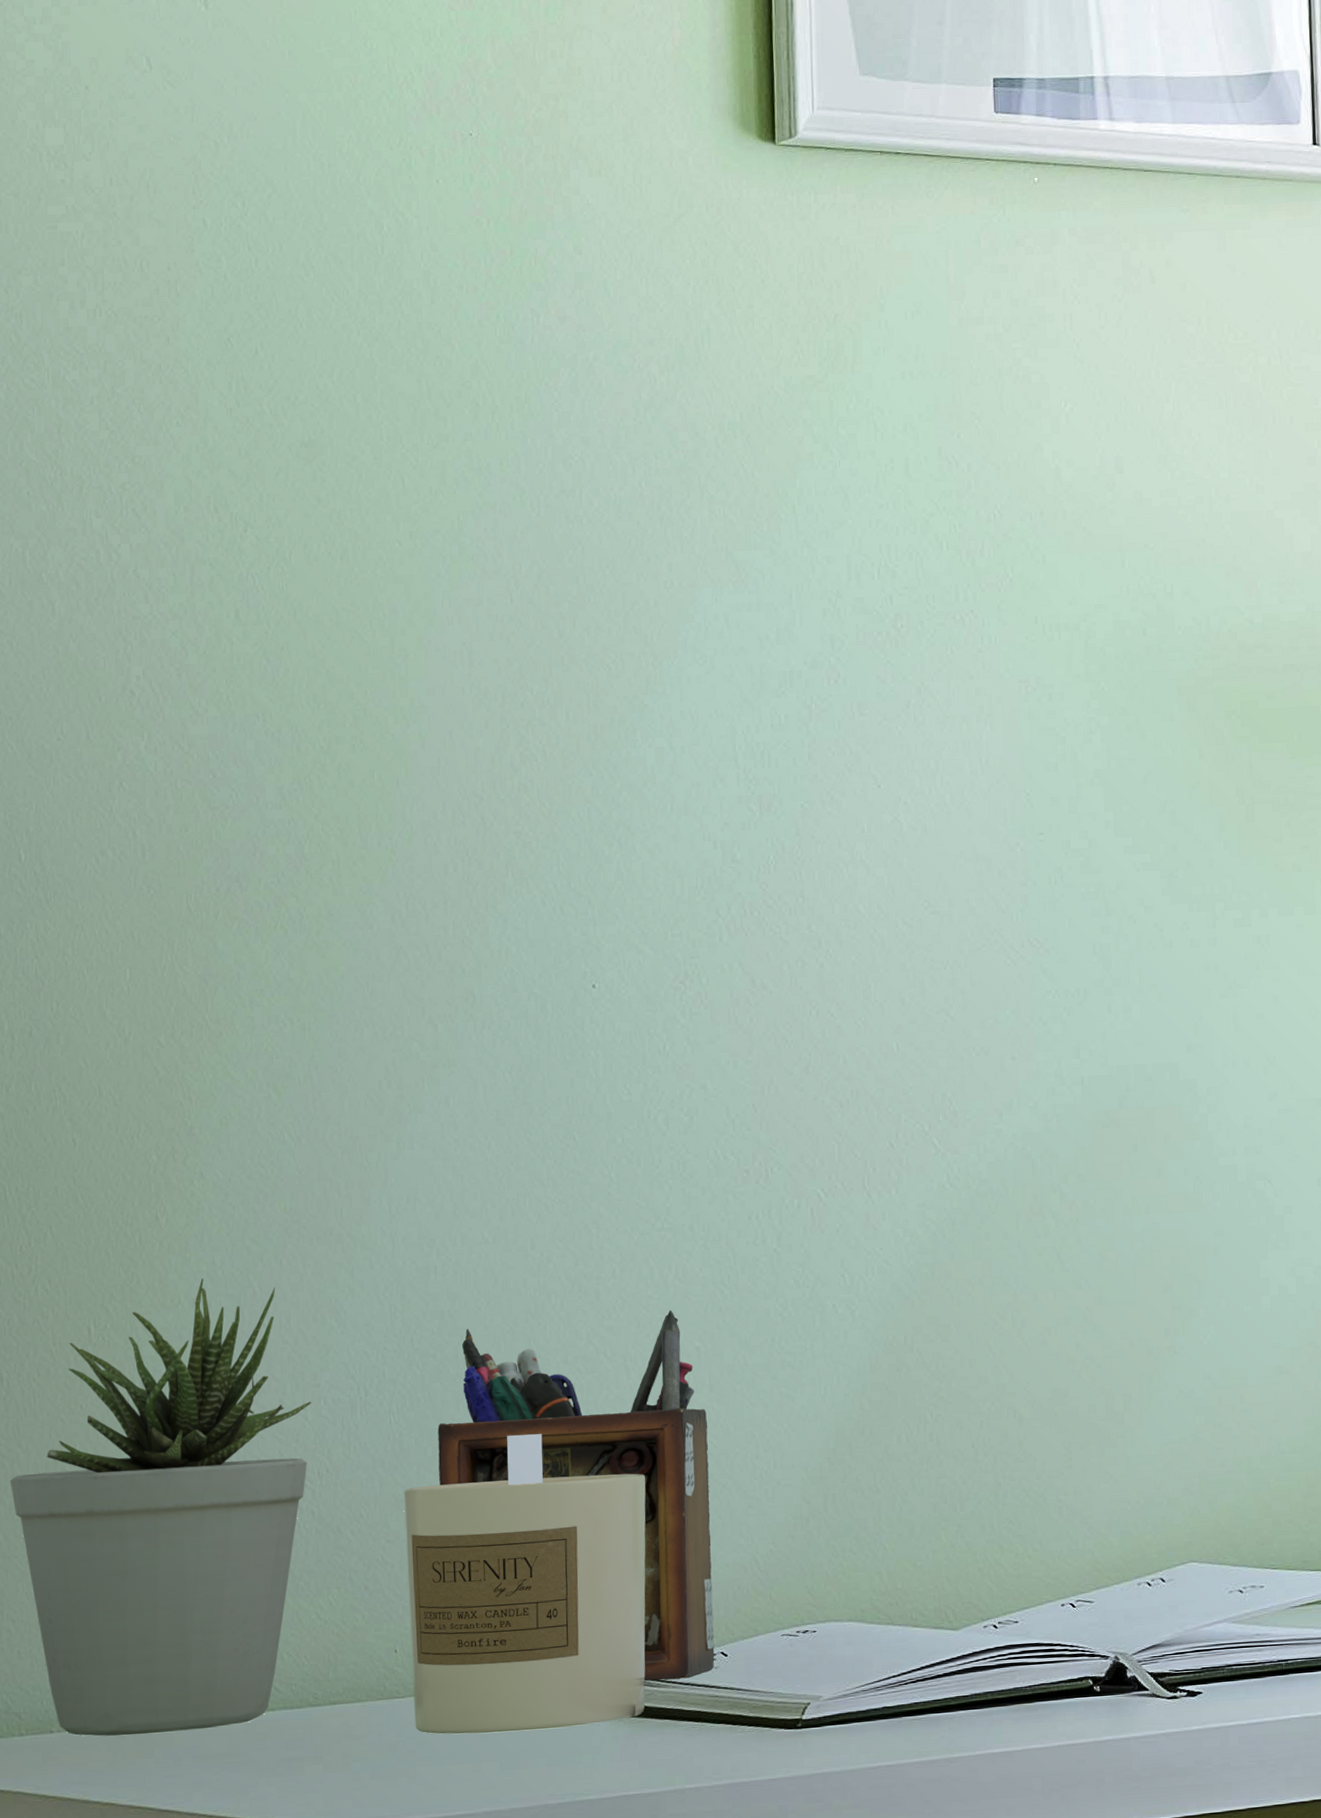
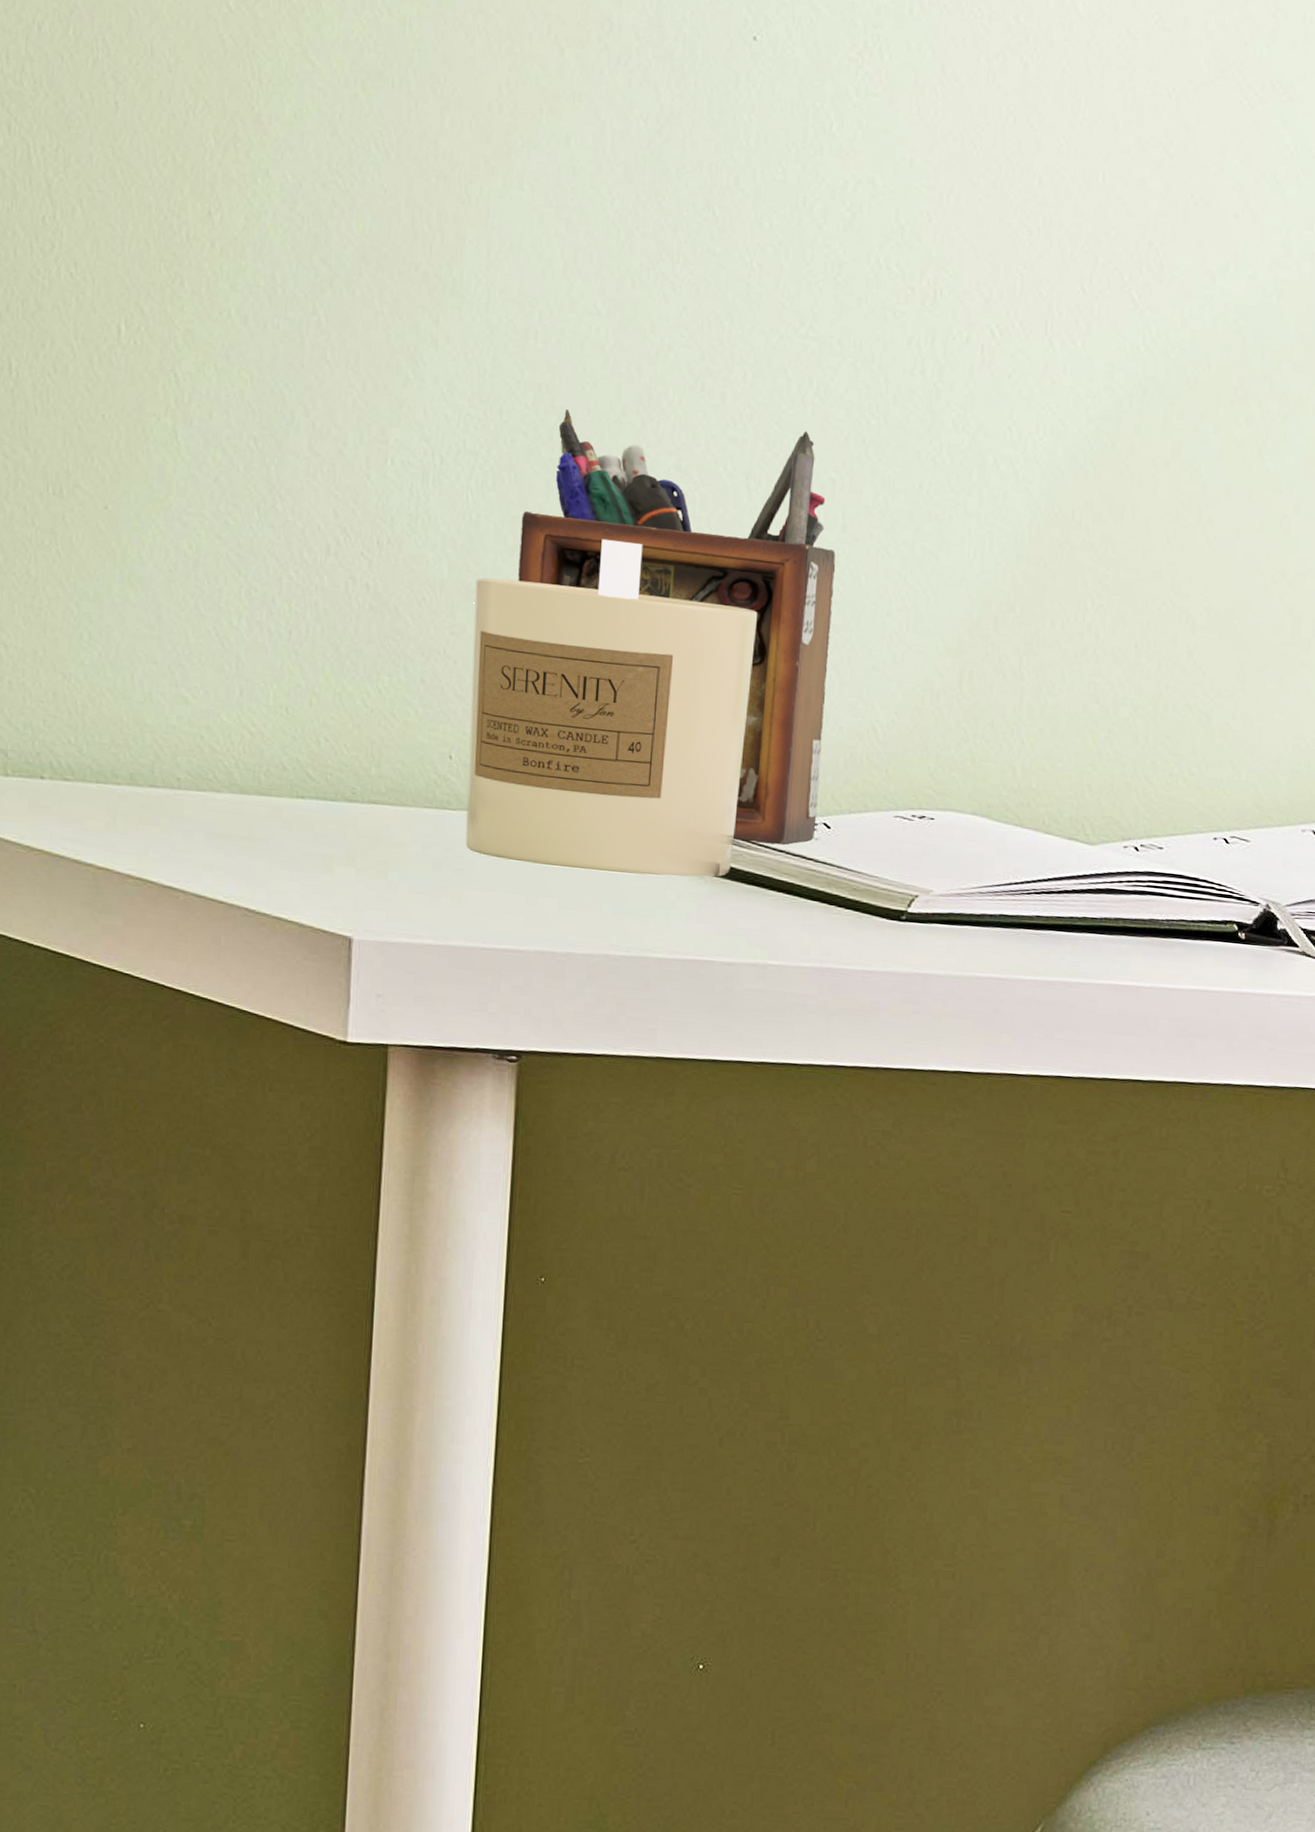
potted plant: present [9,1278,312,1736] -> none [12,294,377,807]

